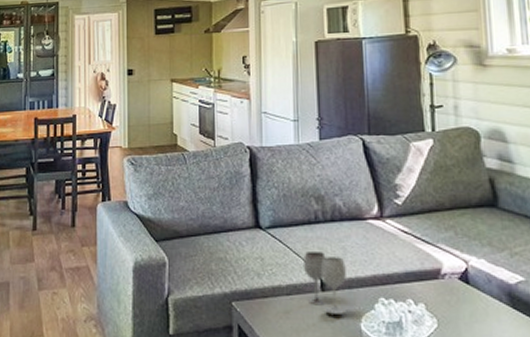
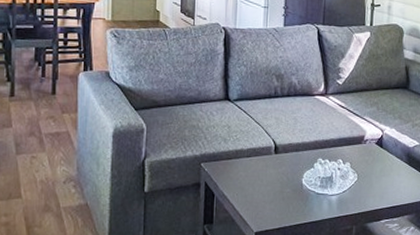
wineglass: present [302,252,346,314] -> none [261,121,295,172]

